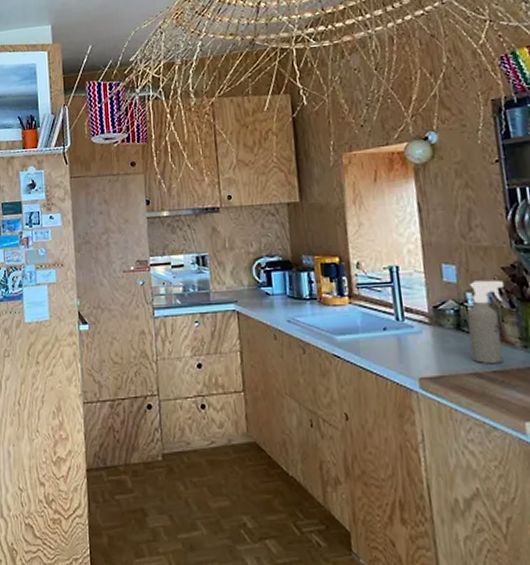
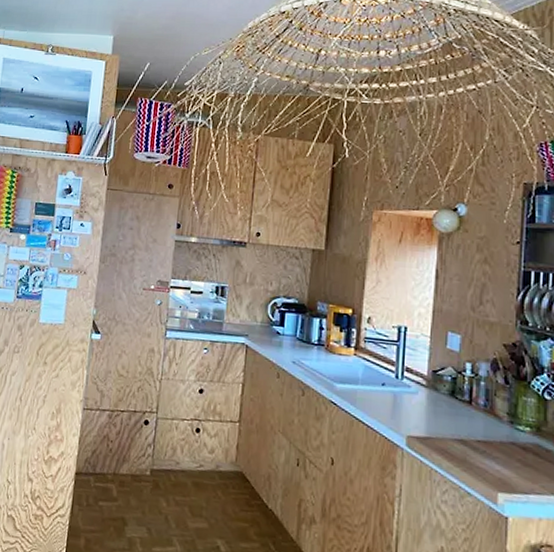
spray bottle: present [467,280,505,365] -> none [460,352,503,435]

